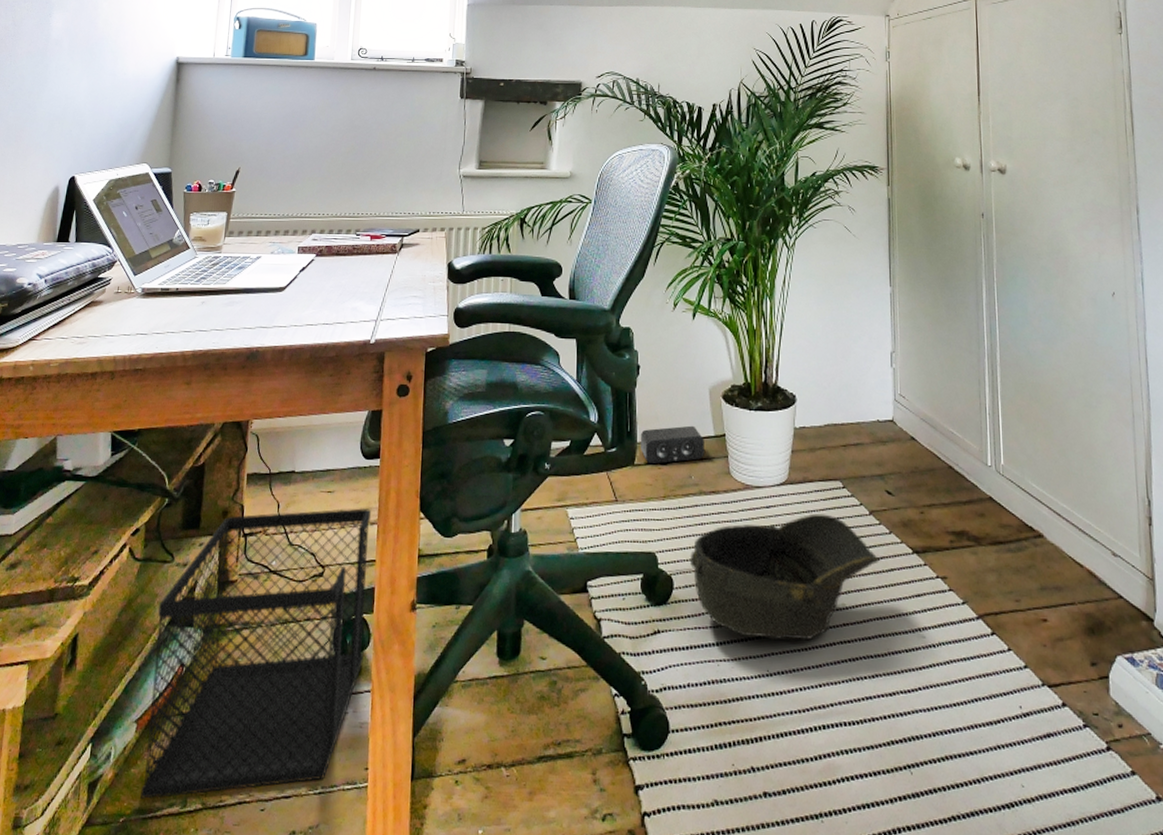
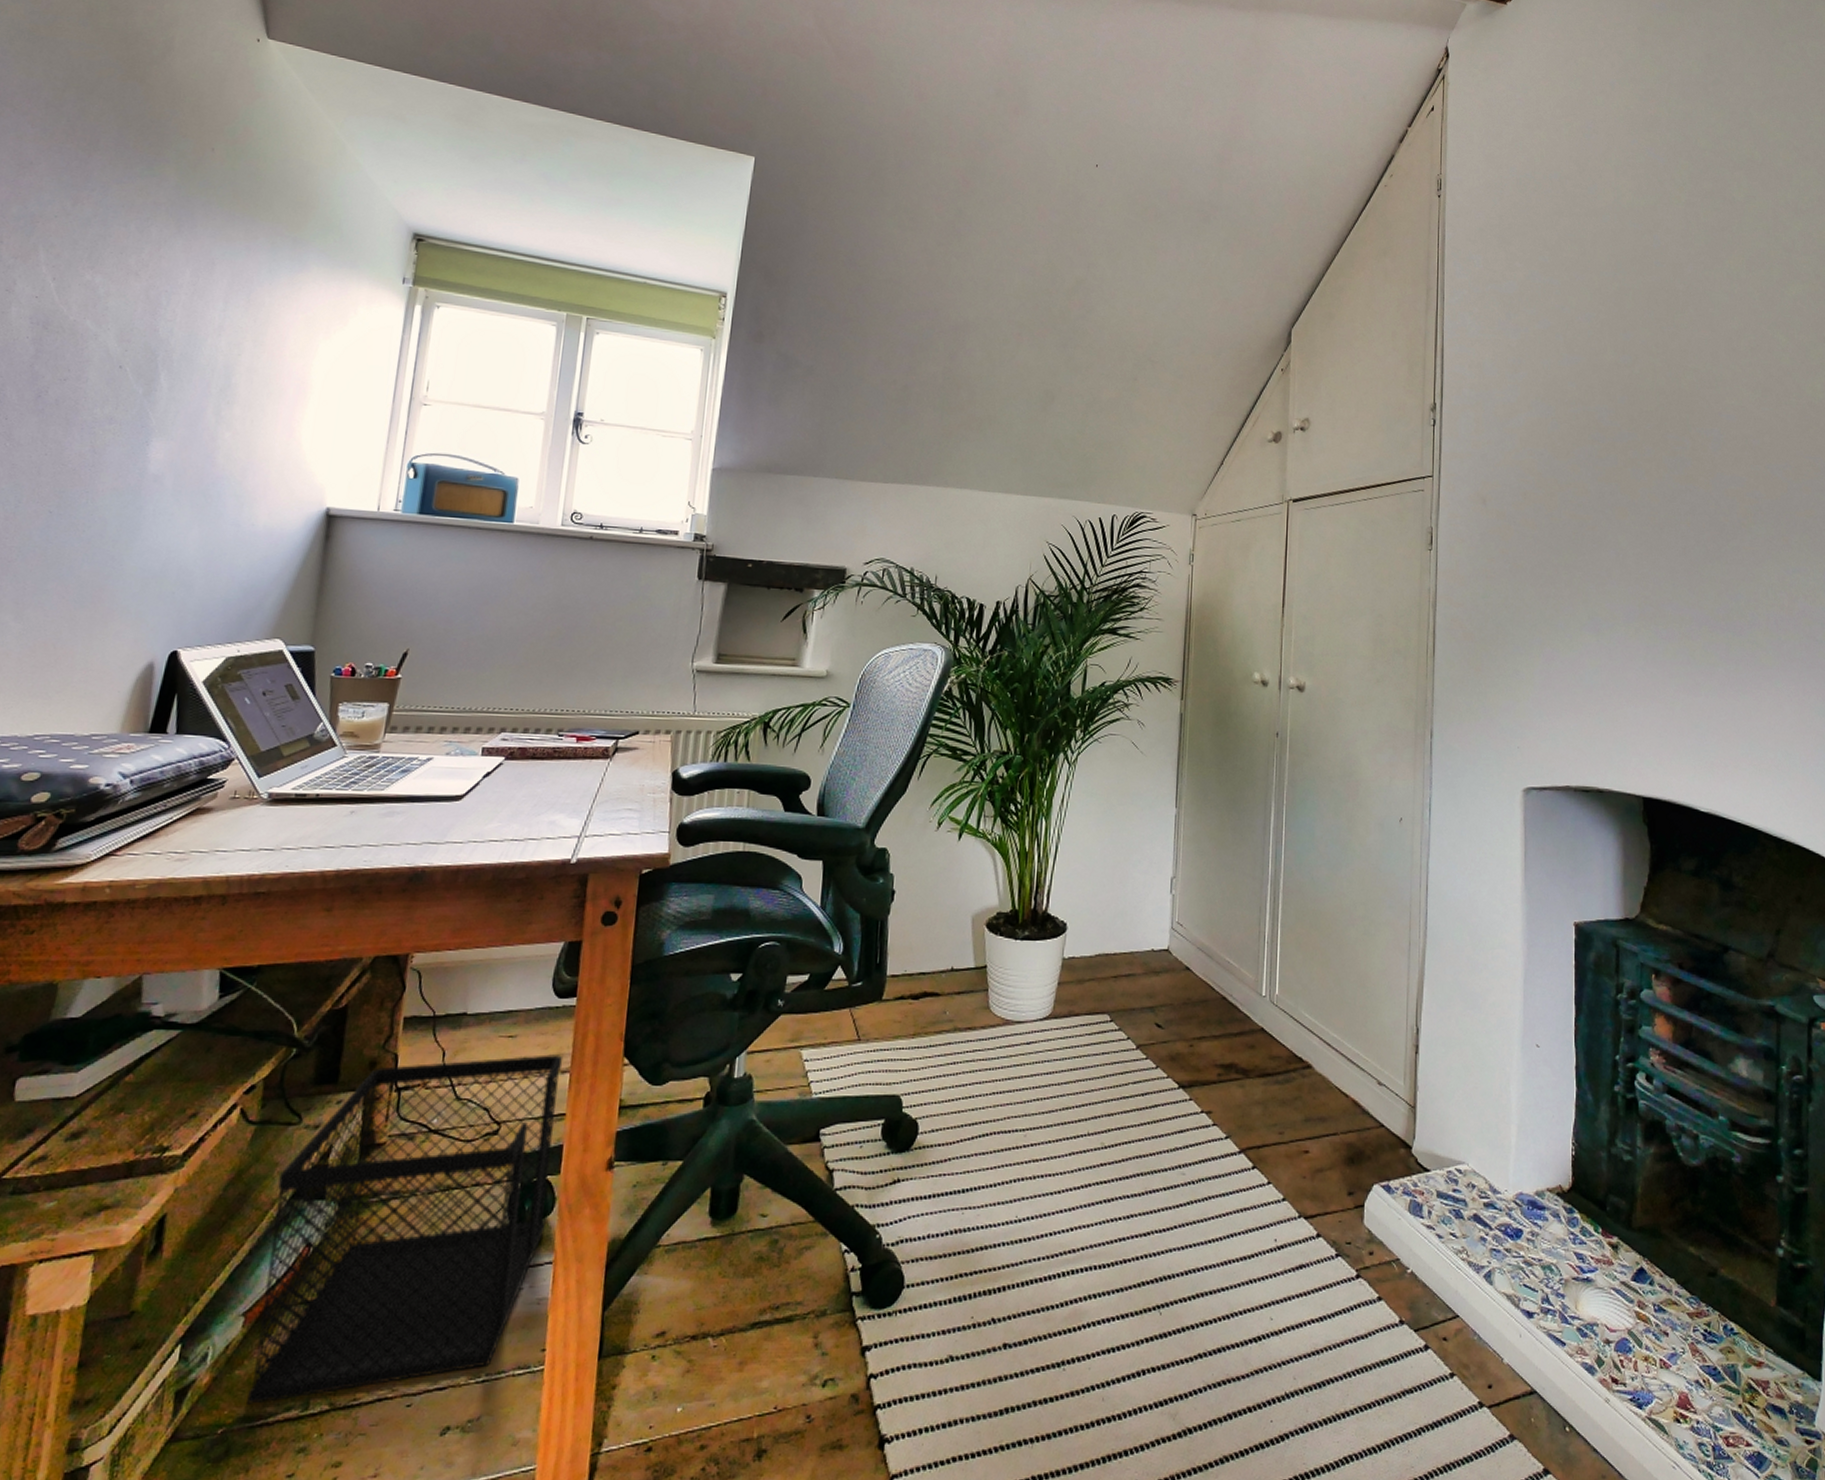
speaker: present [640,425,704,465] -> none [889,956,963,1000]
backpack: present [690,513,880,641] -> none [939,1049,1144,1184]

